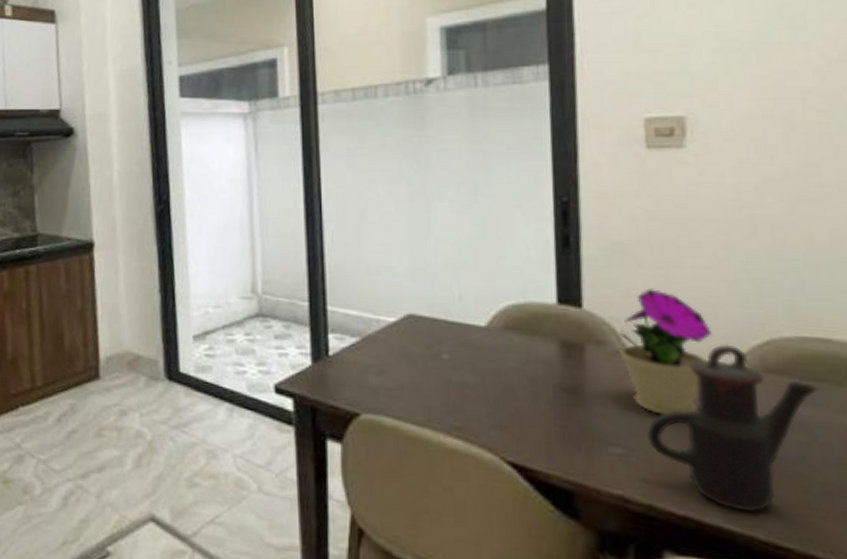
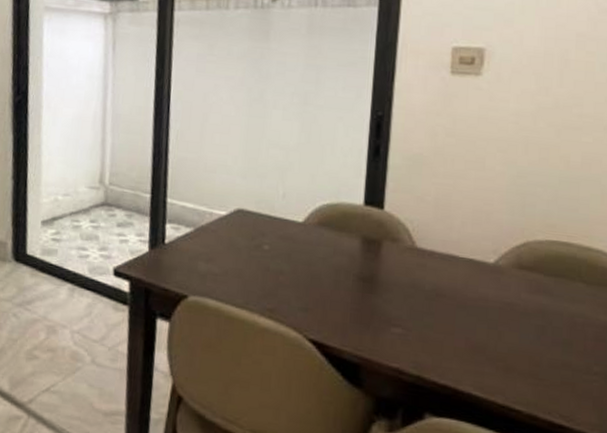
flower pot: present [619,289,712,415] -> none [409,195,483,302]
teapot: present [647,343,820,513] -> none [423,244,558,383]

